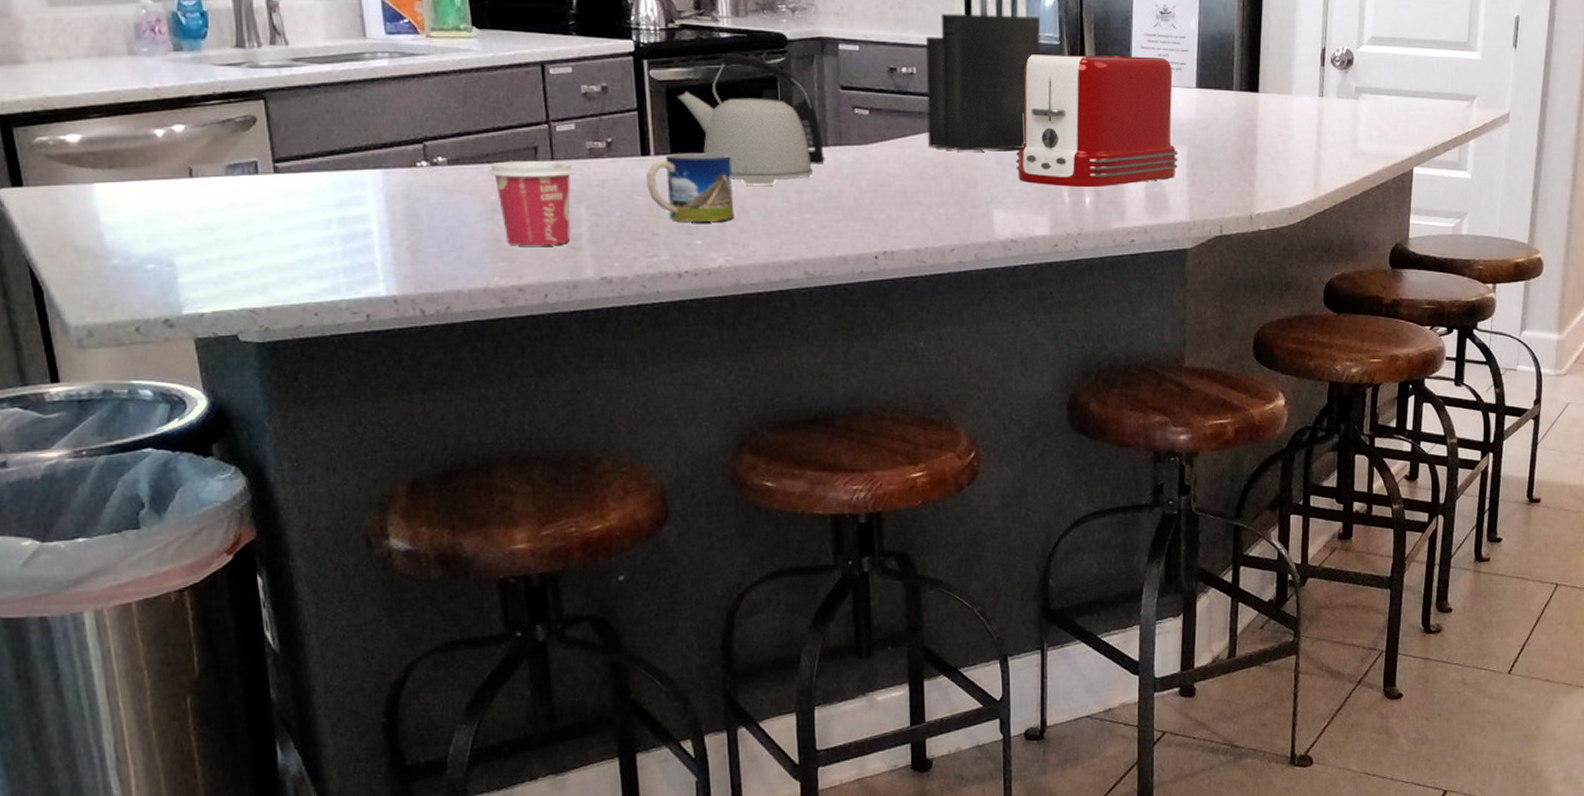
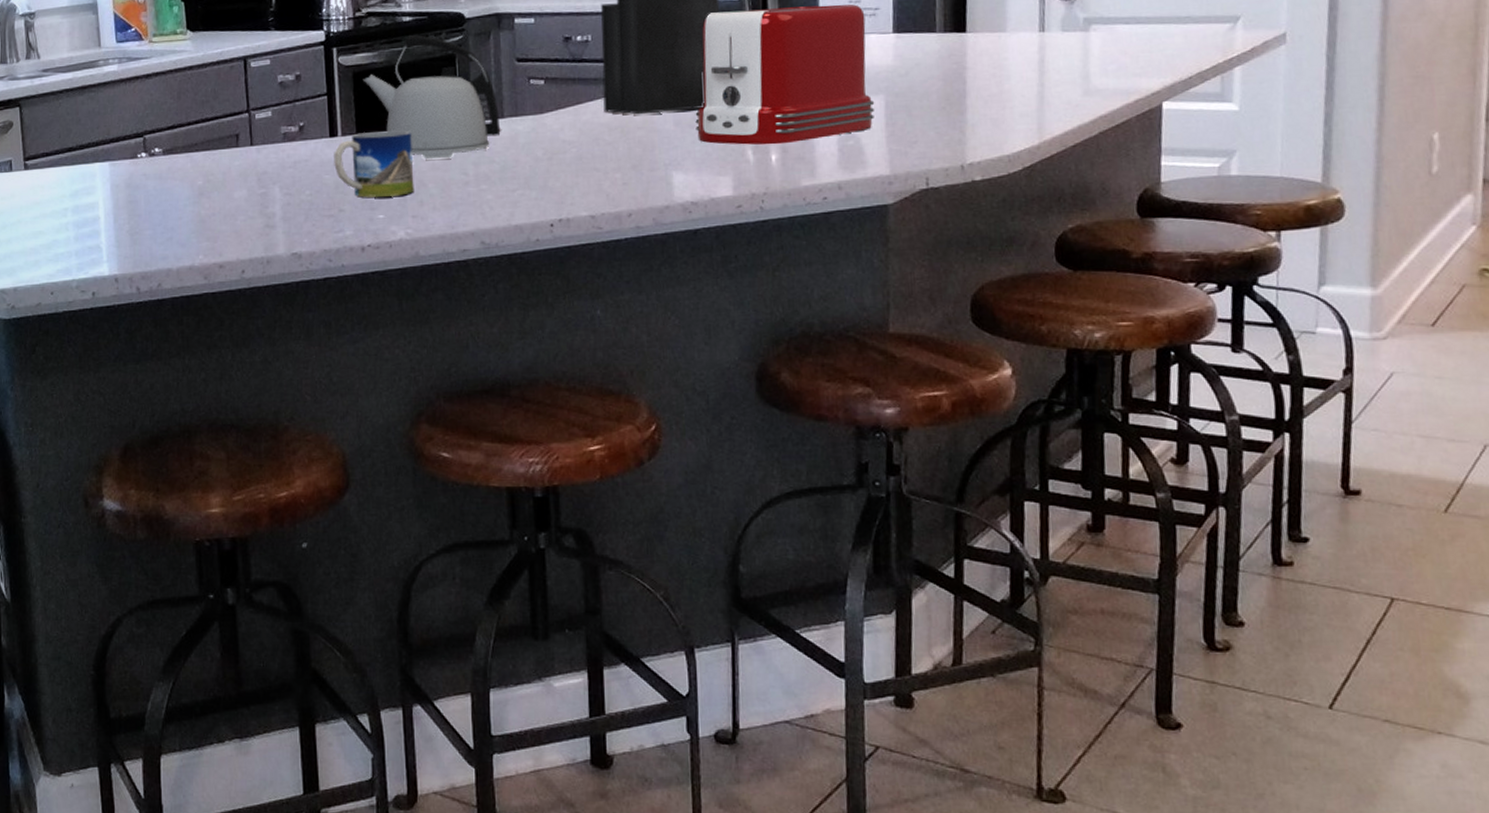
cup: present [487,161,576,246] -> none [196,146,271,226]

